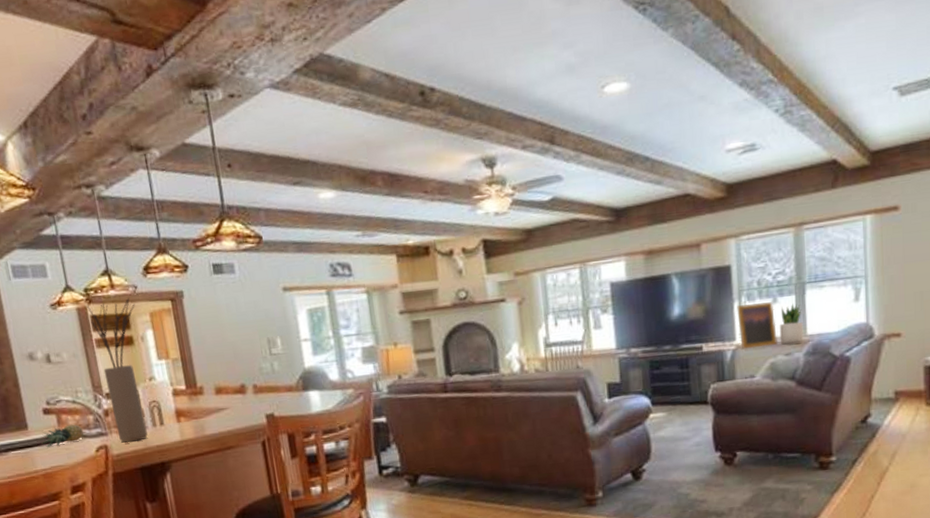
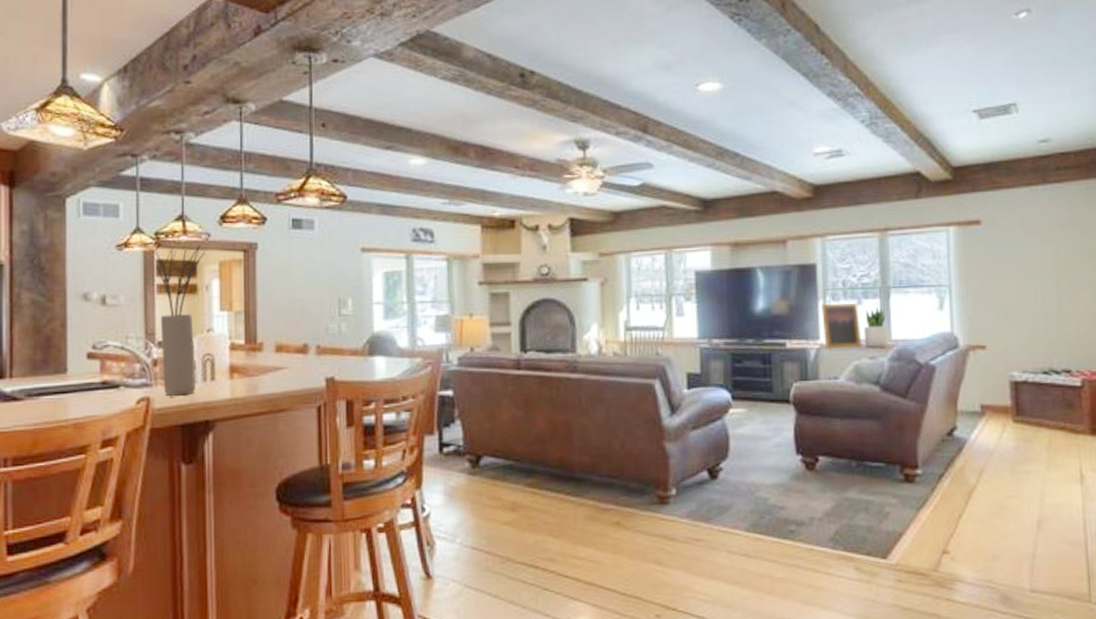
fruit: present [41,424,84,449] -> none [79,372,127,396]

